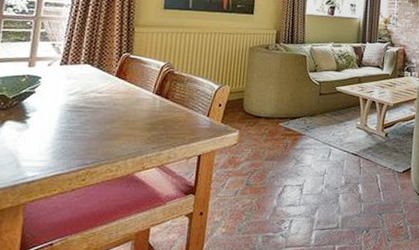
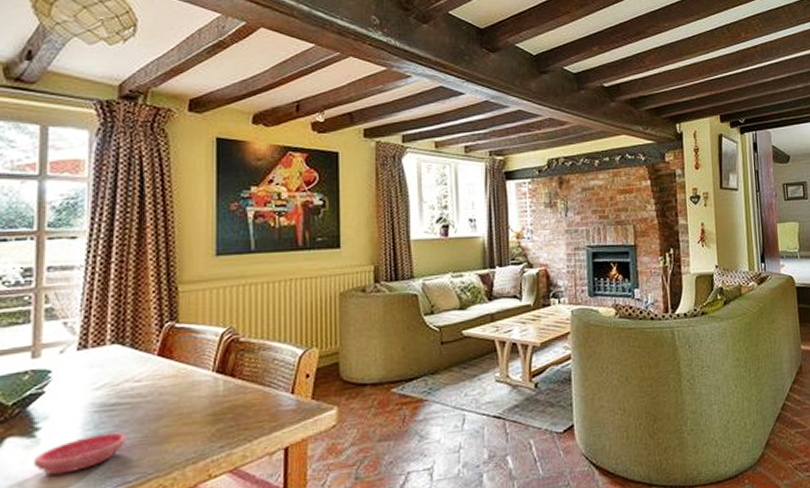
saucer: none [22,127,89,152] -> present [32,432,128,476]

